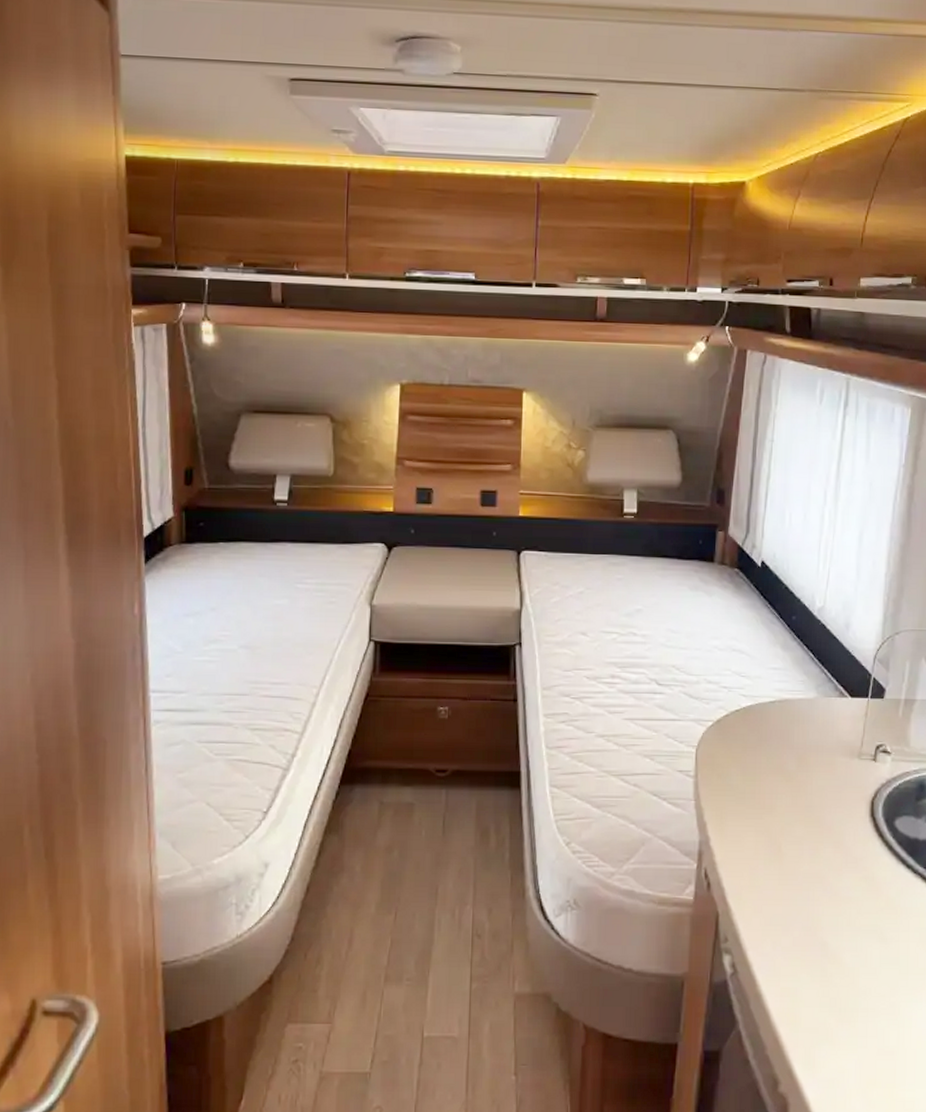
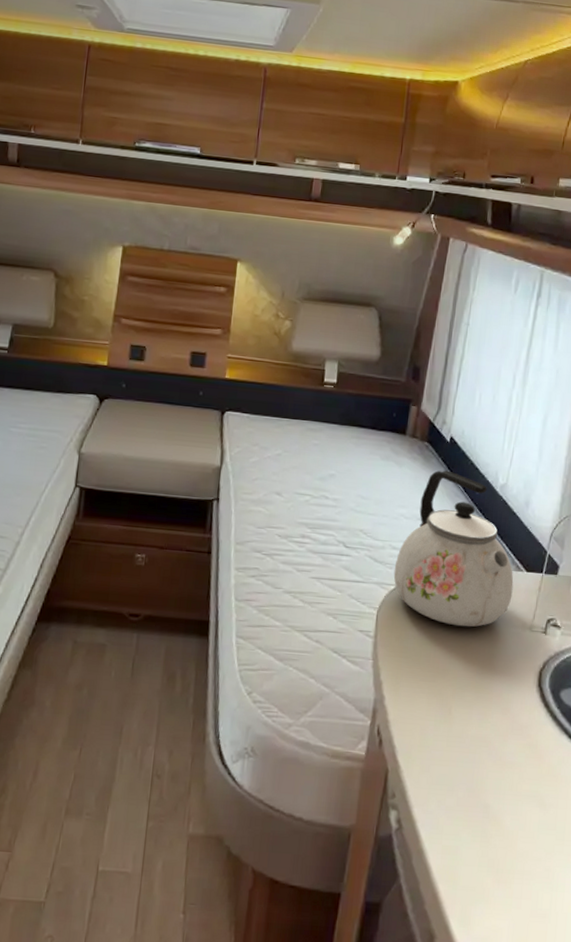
kettle: none [711,597,838,760] -> present [393,470,514,628]

